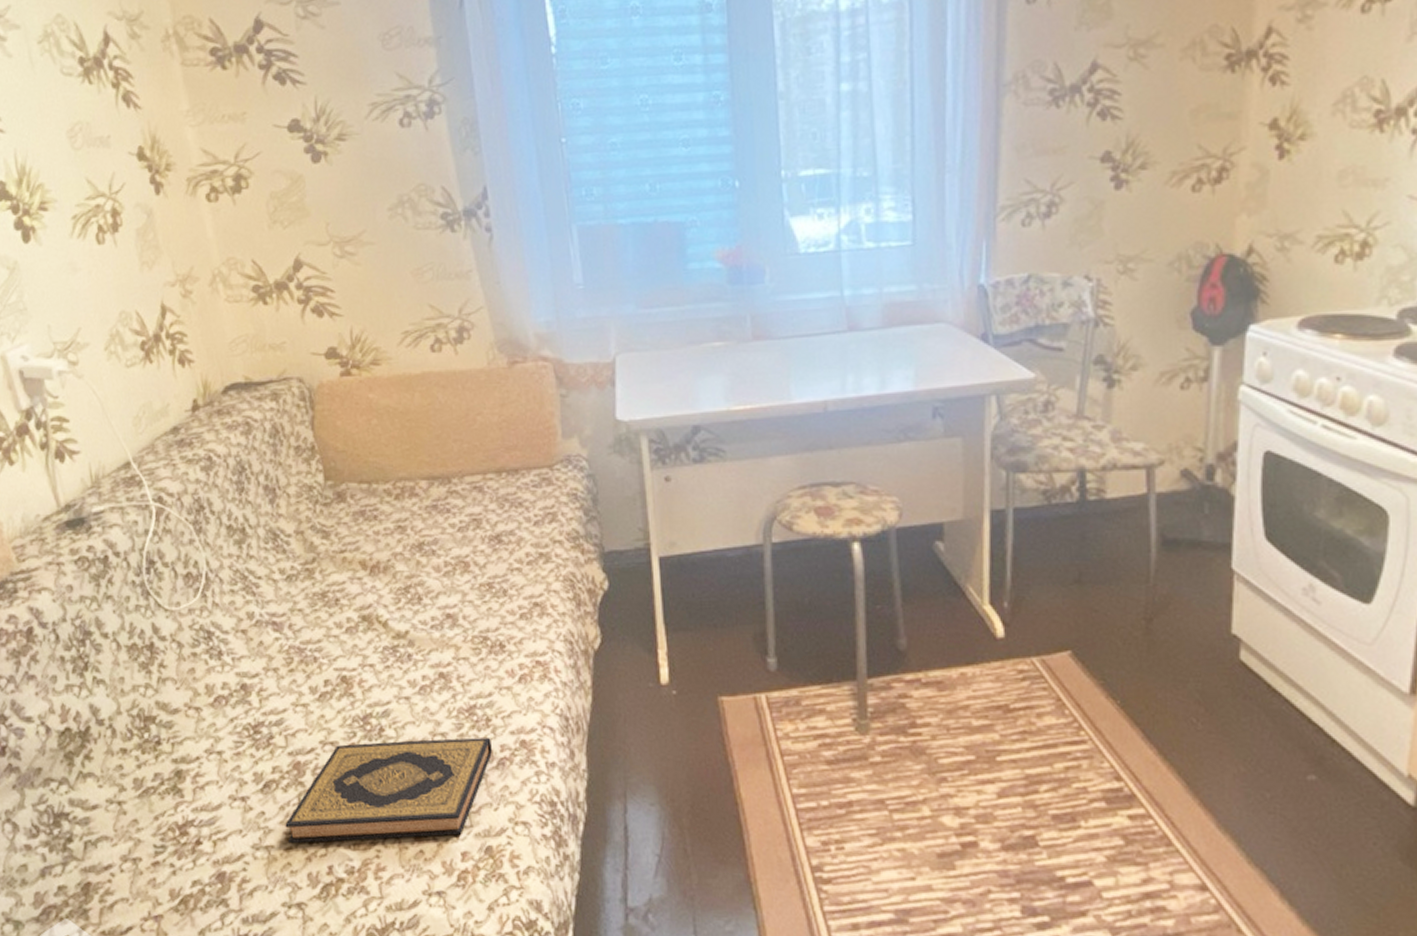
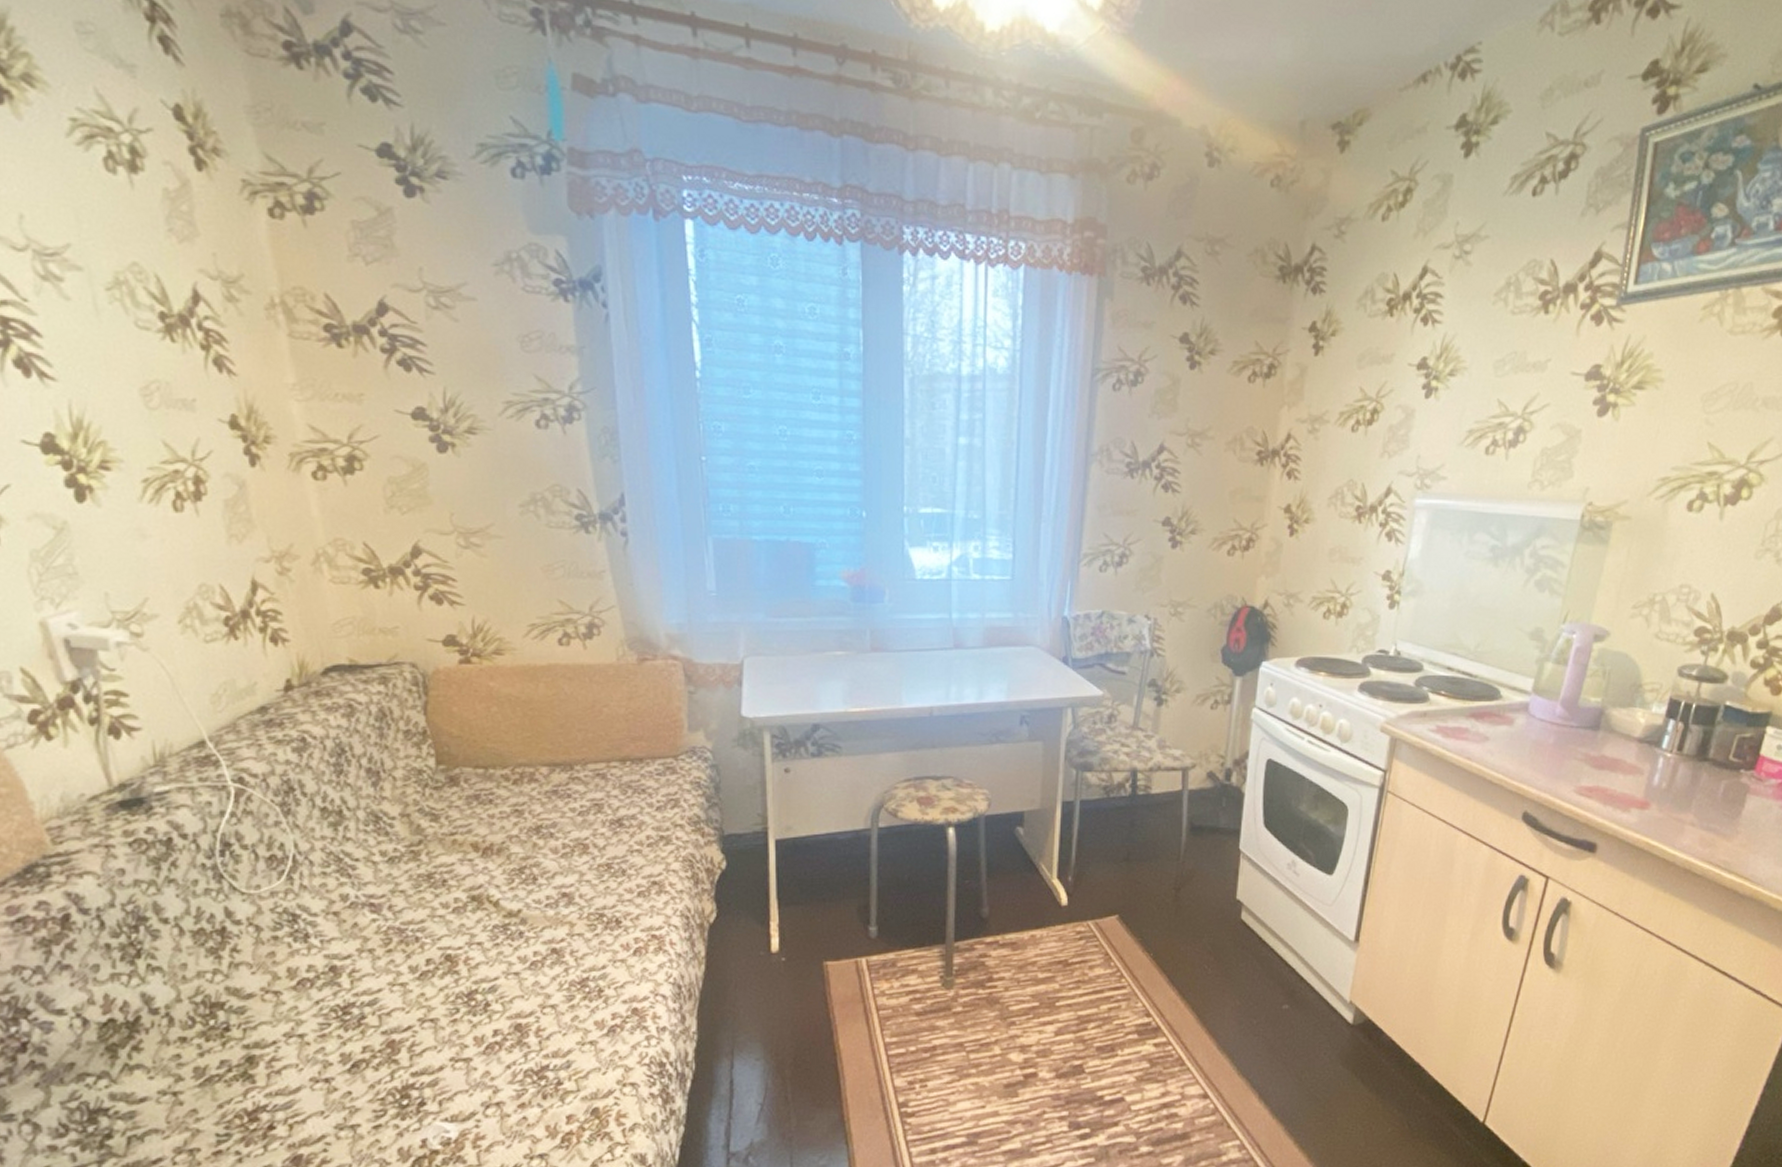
hardback book: present [285,737,493,844] -> none [374,1008,604,1121]

